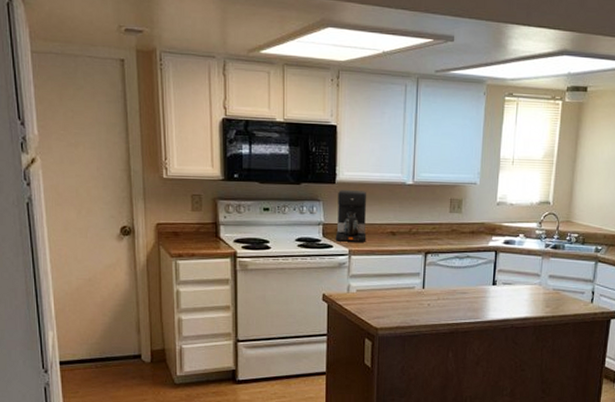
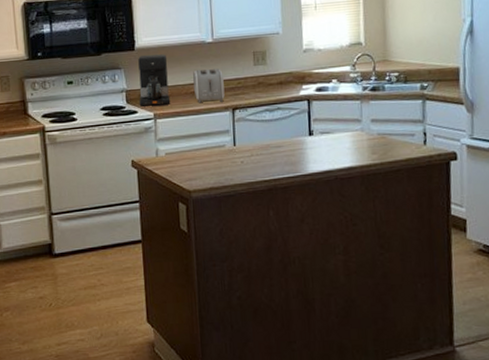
toaster: none [390,210,420,245] -> present [193,68,225,104]

